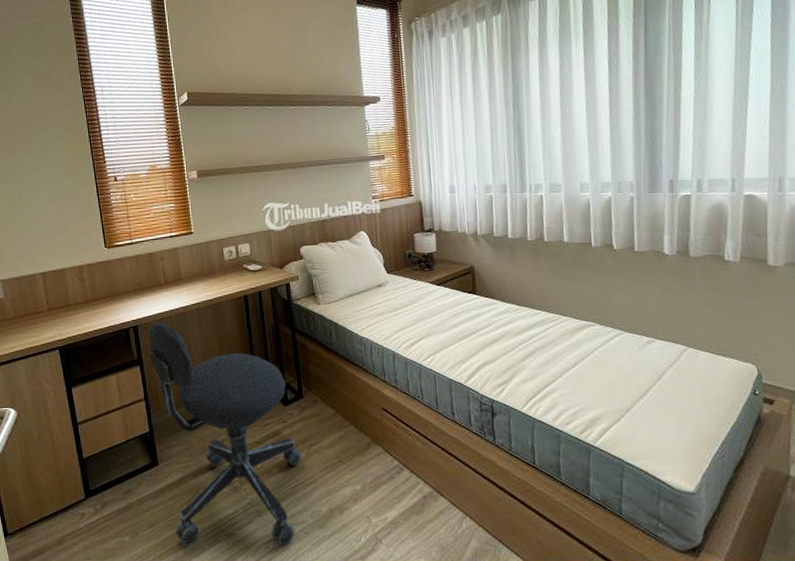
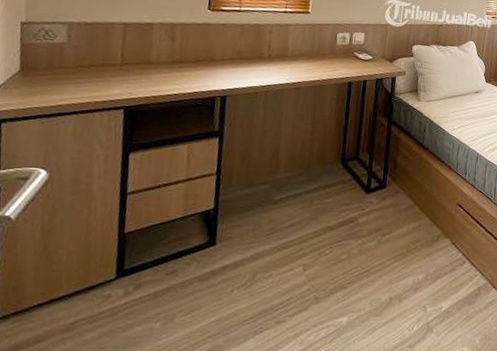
office chair: present [148,321,302,547] -> none [218,95,373,335]

